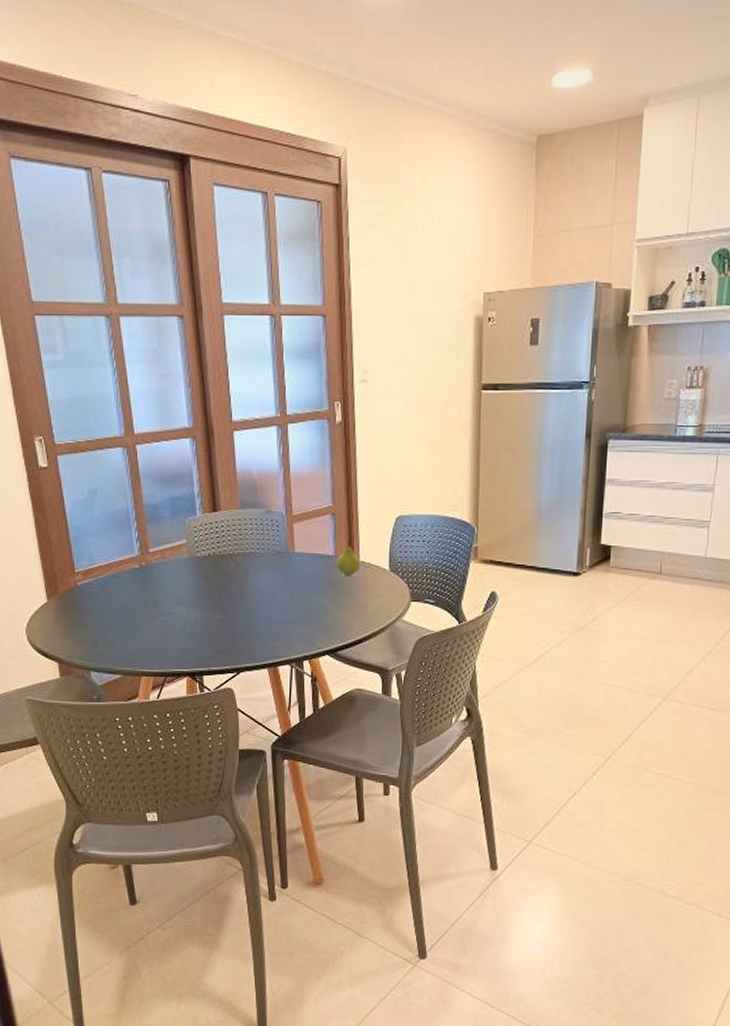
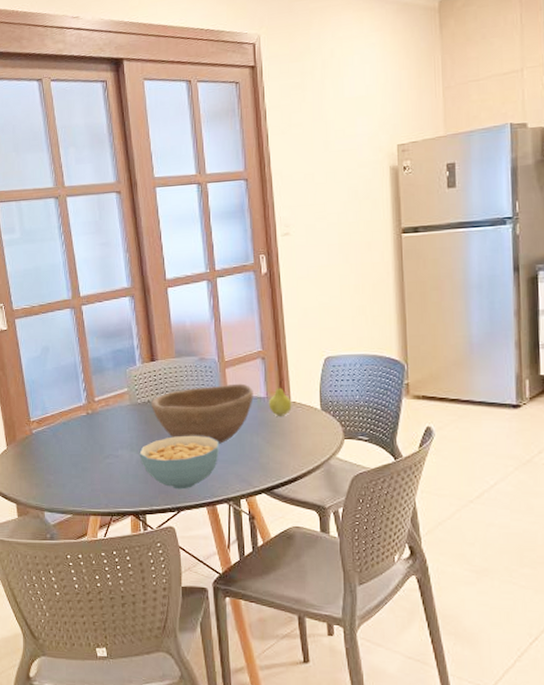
cereal bowl: none [197,593,283,650] -> present [139,435,219,490]
bowl: none [212,540,321,603] -> present [151,383,253,444]

